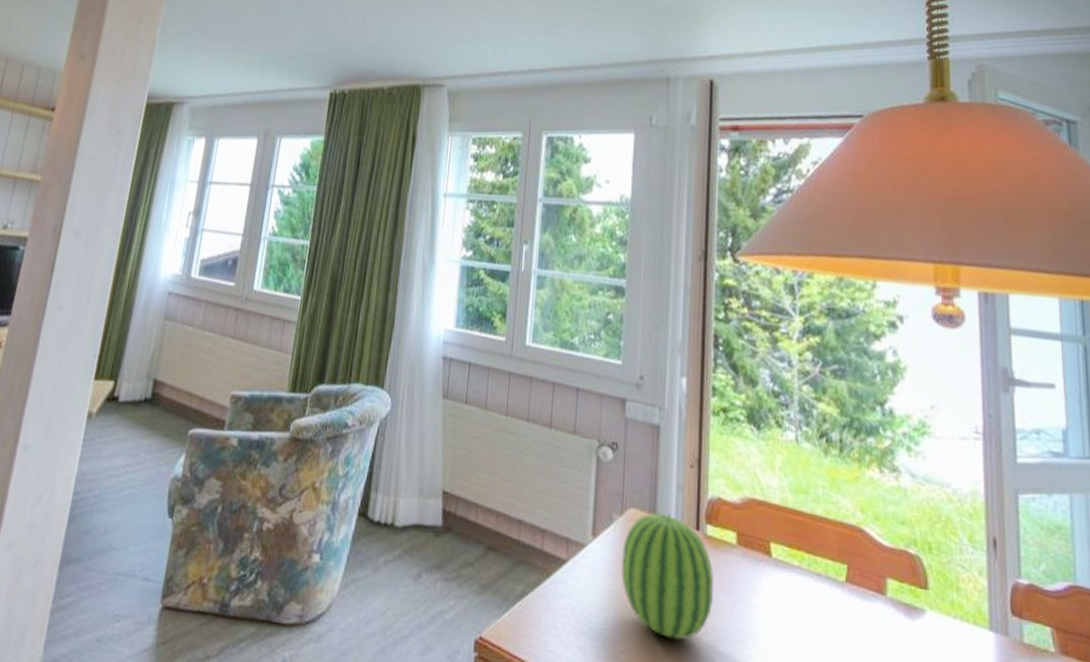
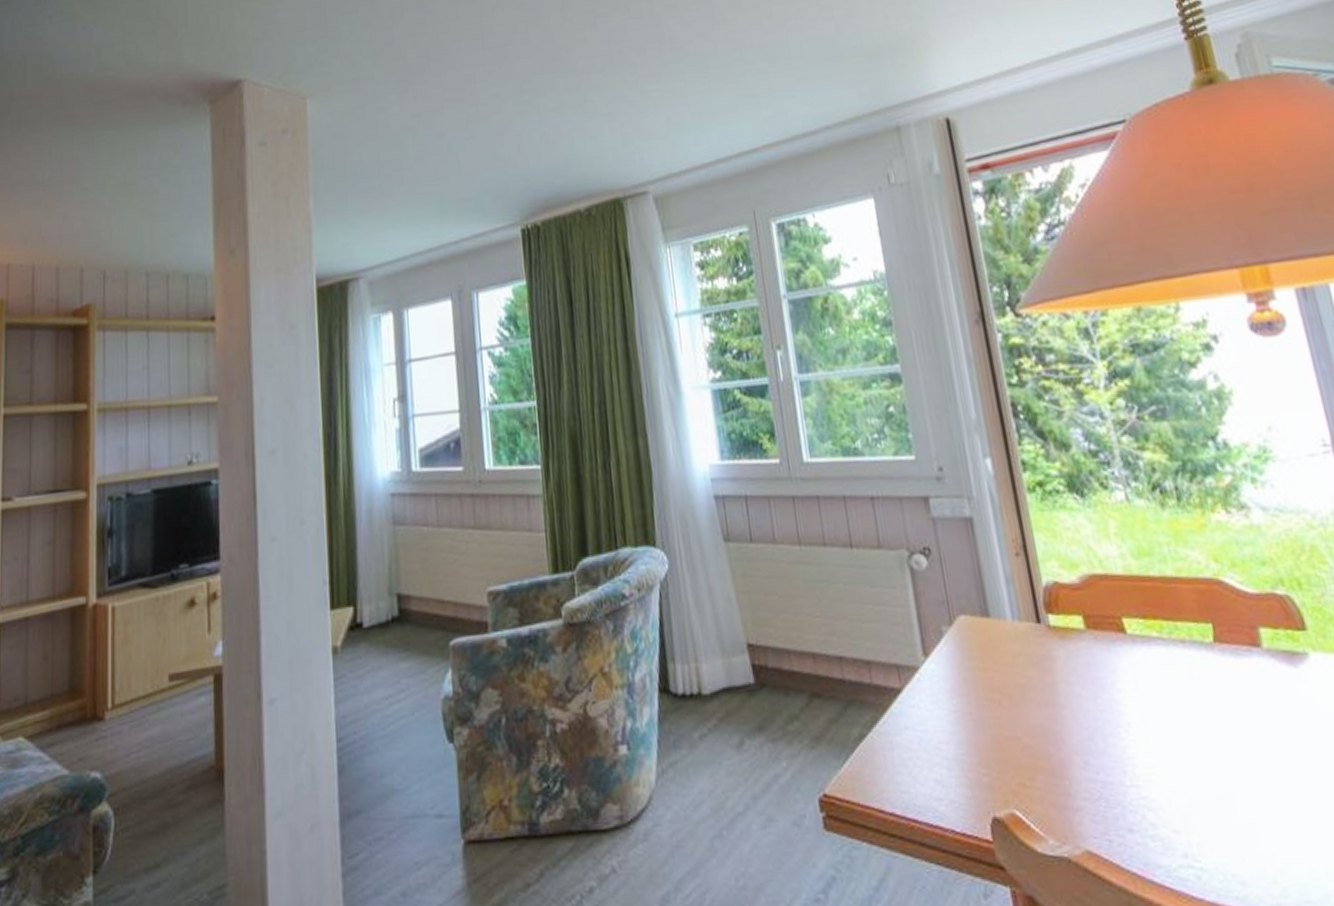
fruit: present [621,513,713,640] -> none [959,612,1073,748]

